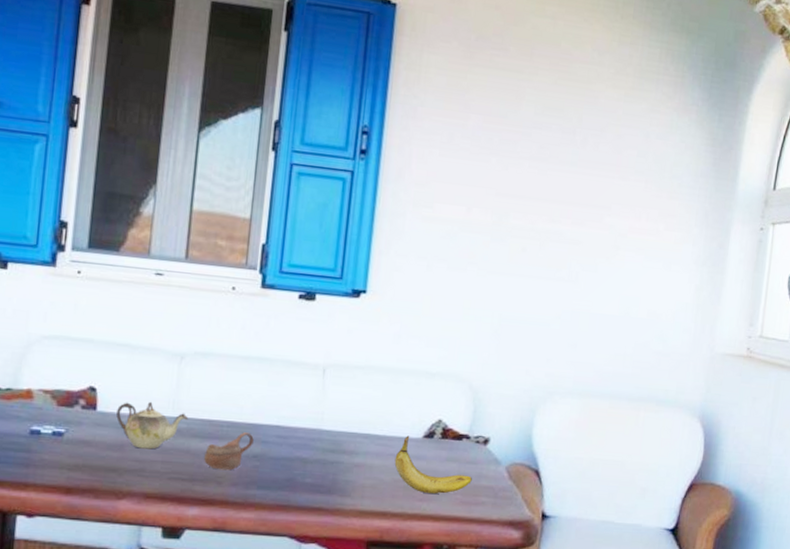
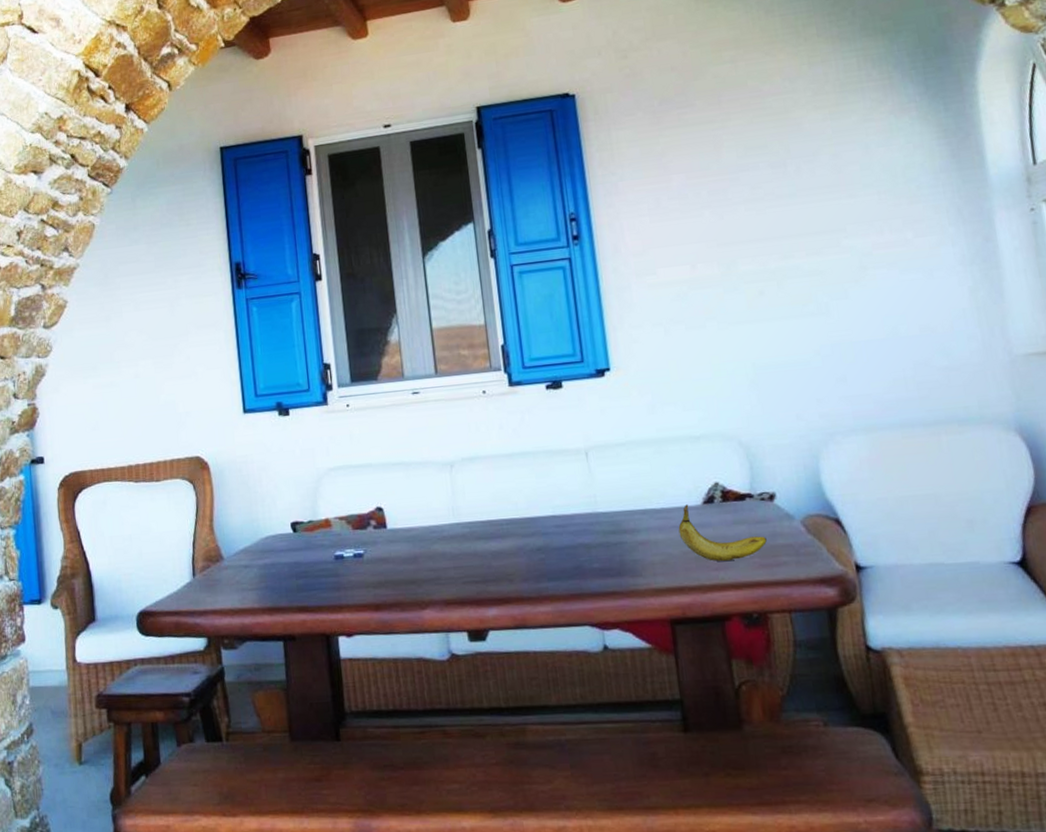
teapot: present [116,401,189,449] -> none [404,512,470,558]
cup: present [204,432,254,471] -> none [491,527,535,568]

